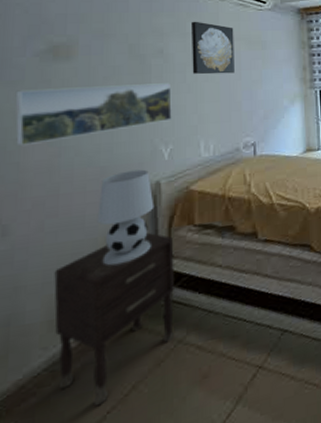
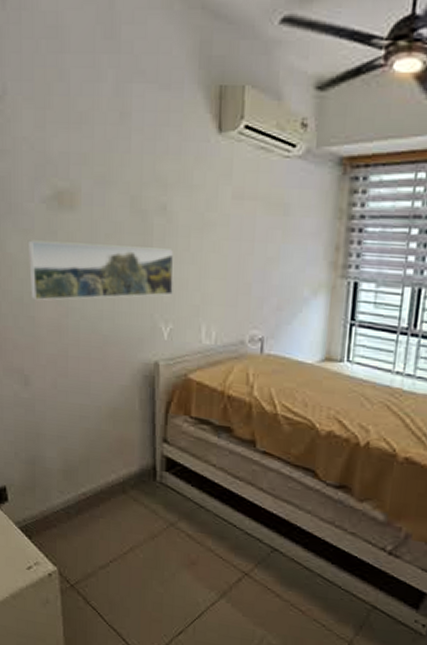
nightstand: present [54,232,174,407] -> none [66,412,170,554]
table lamp: present [97,169,155,266] -> none [101,344,153,438]
wall art: present [190,21,235,75] -> none [197,169,250,245]

